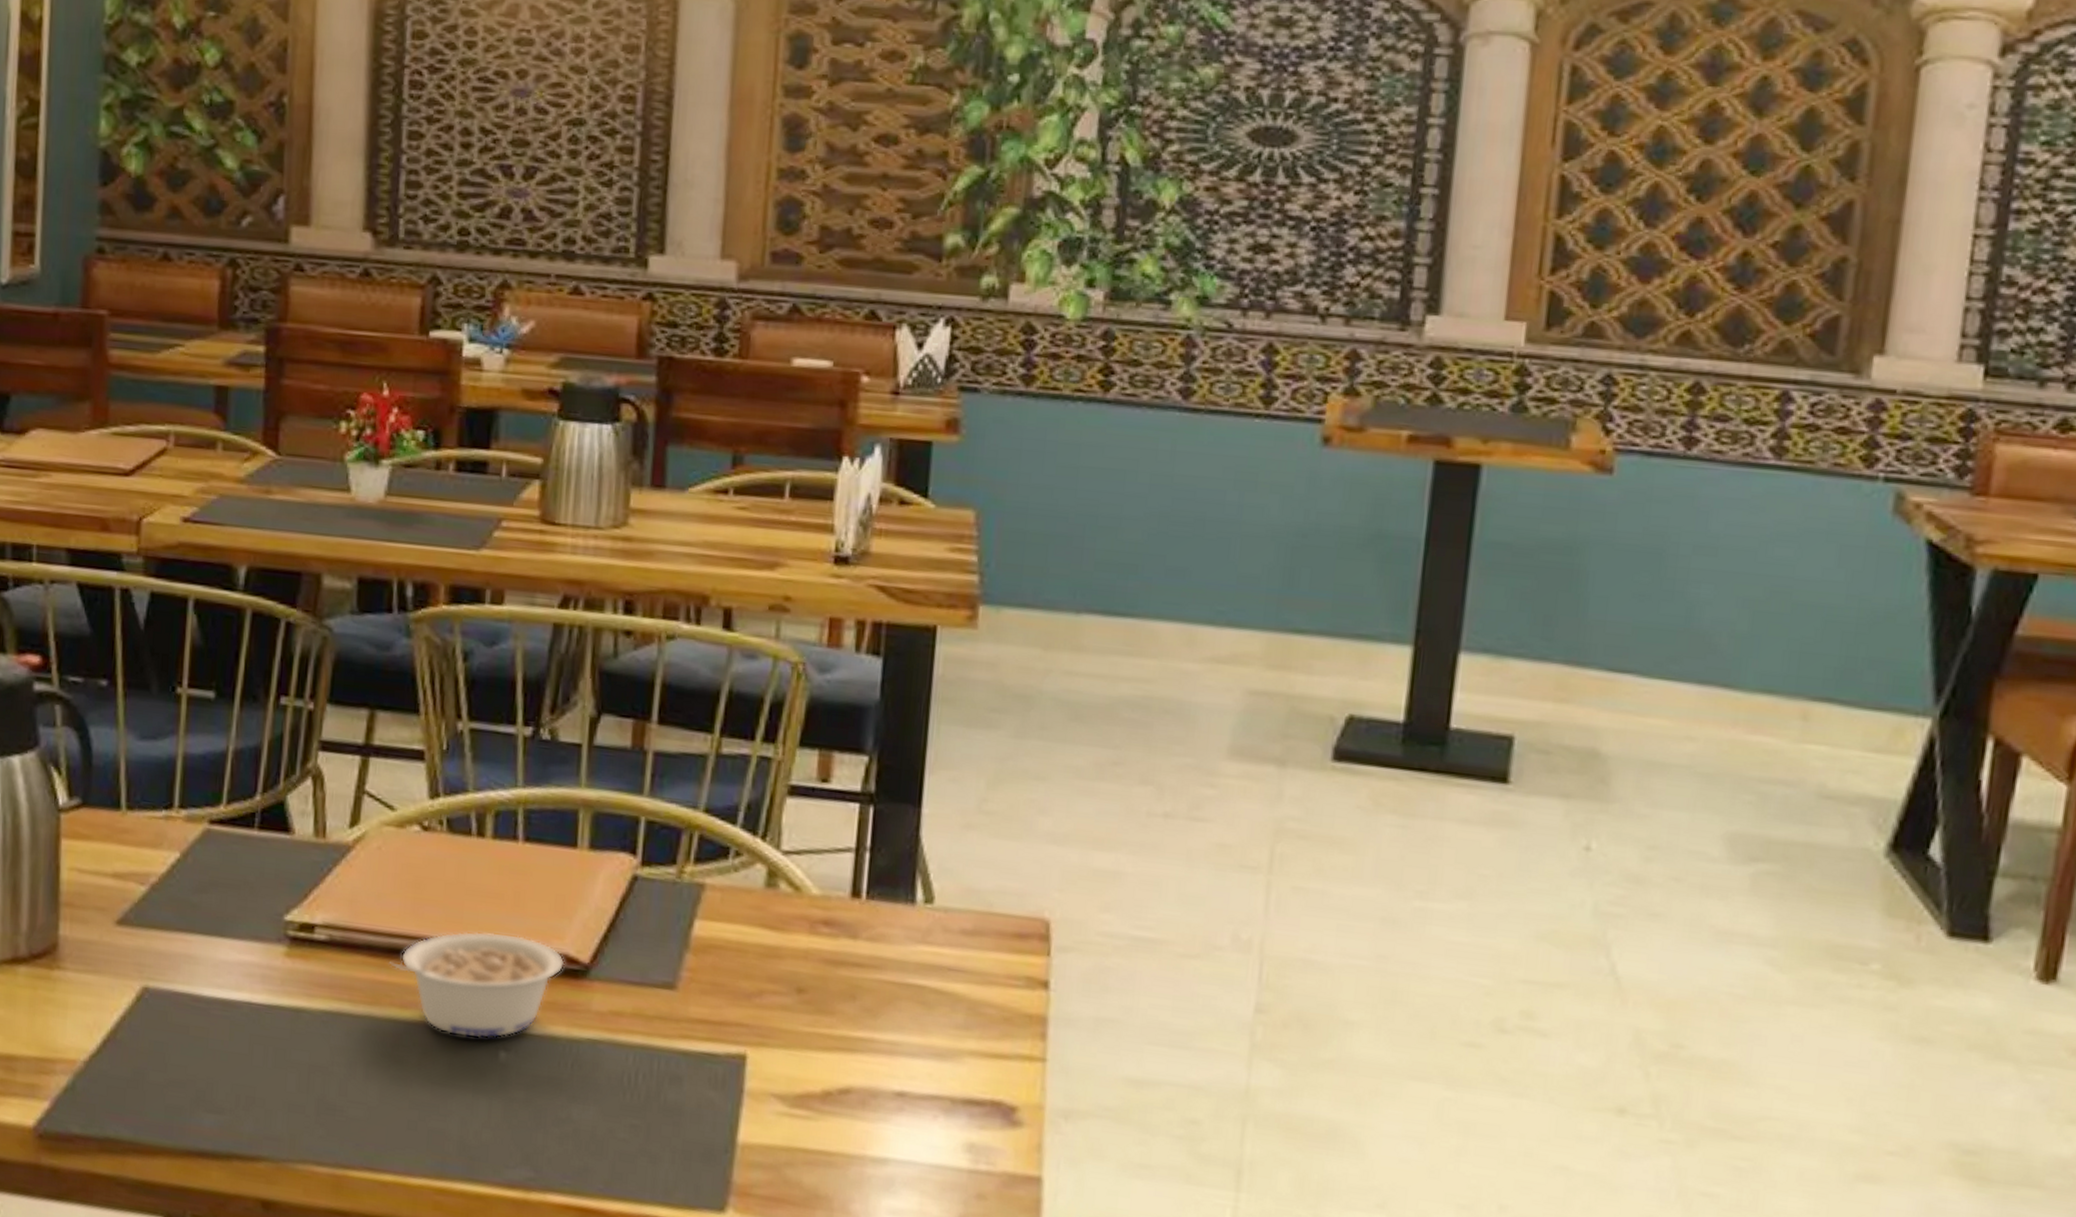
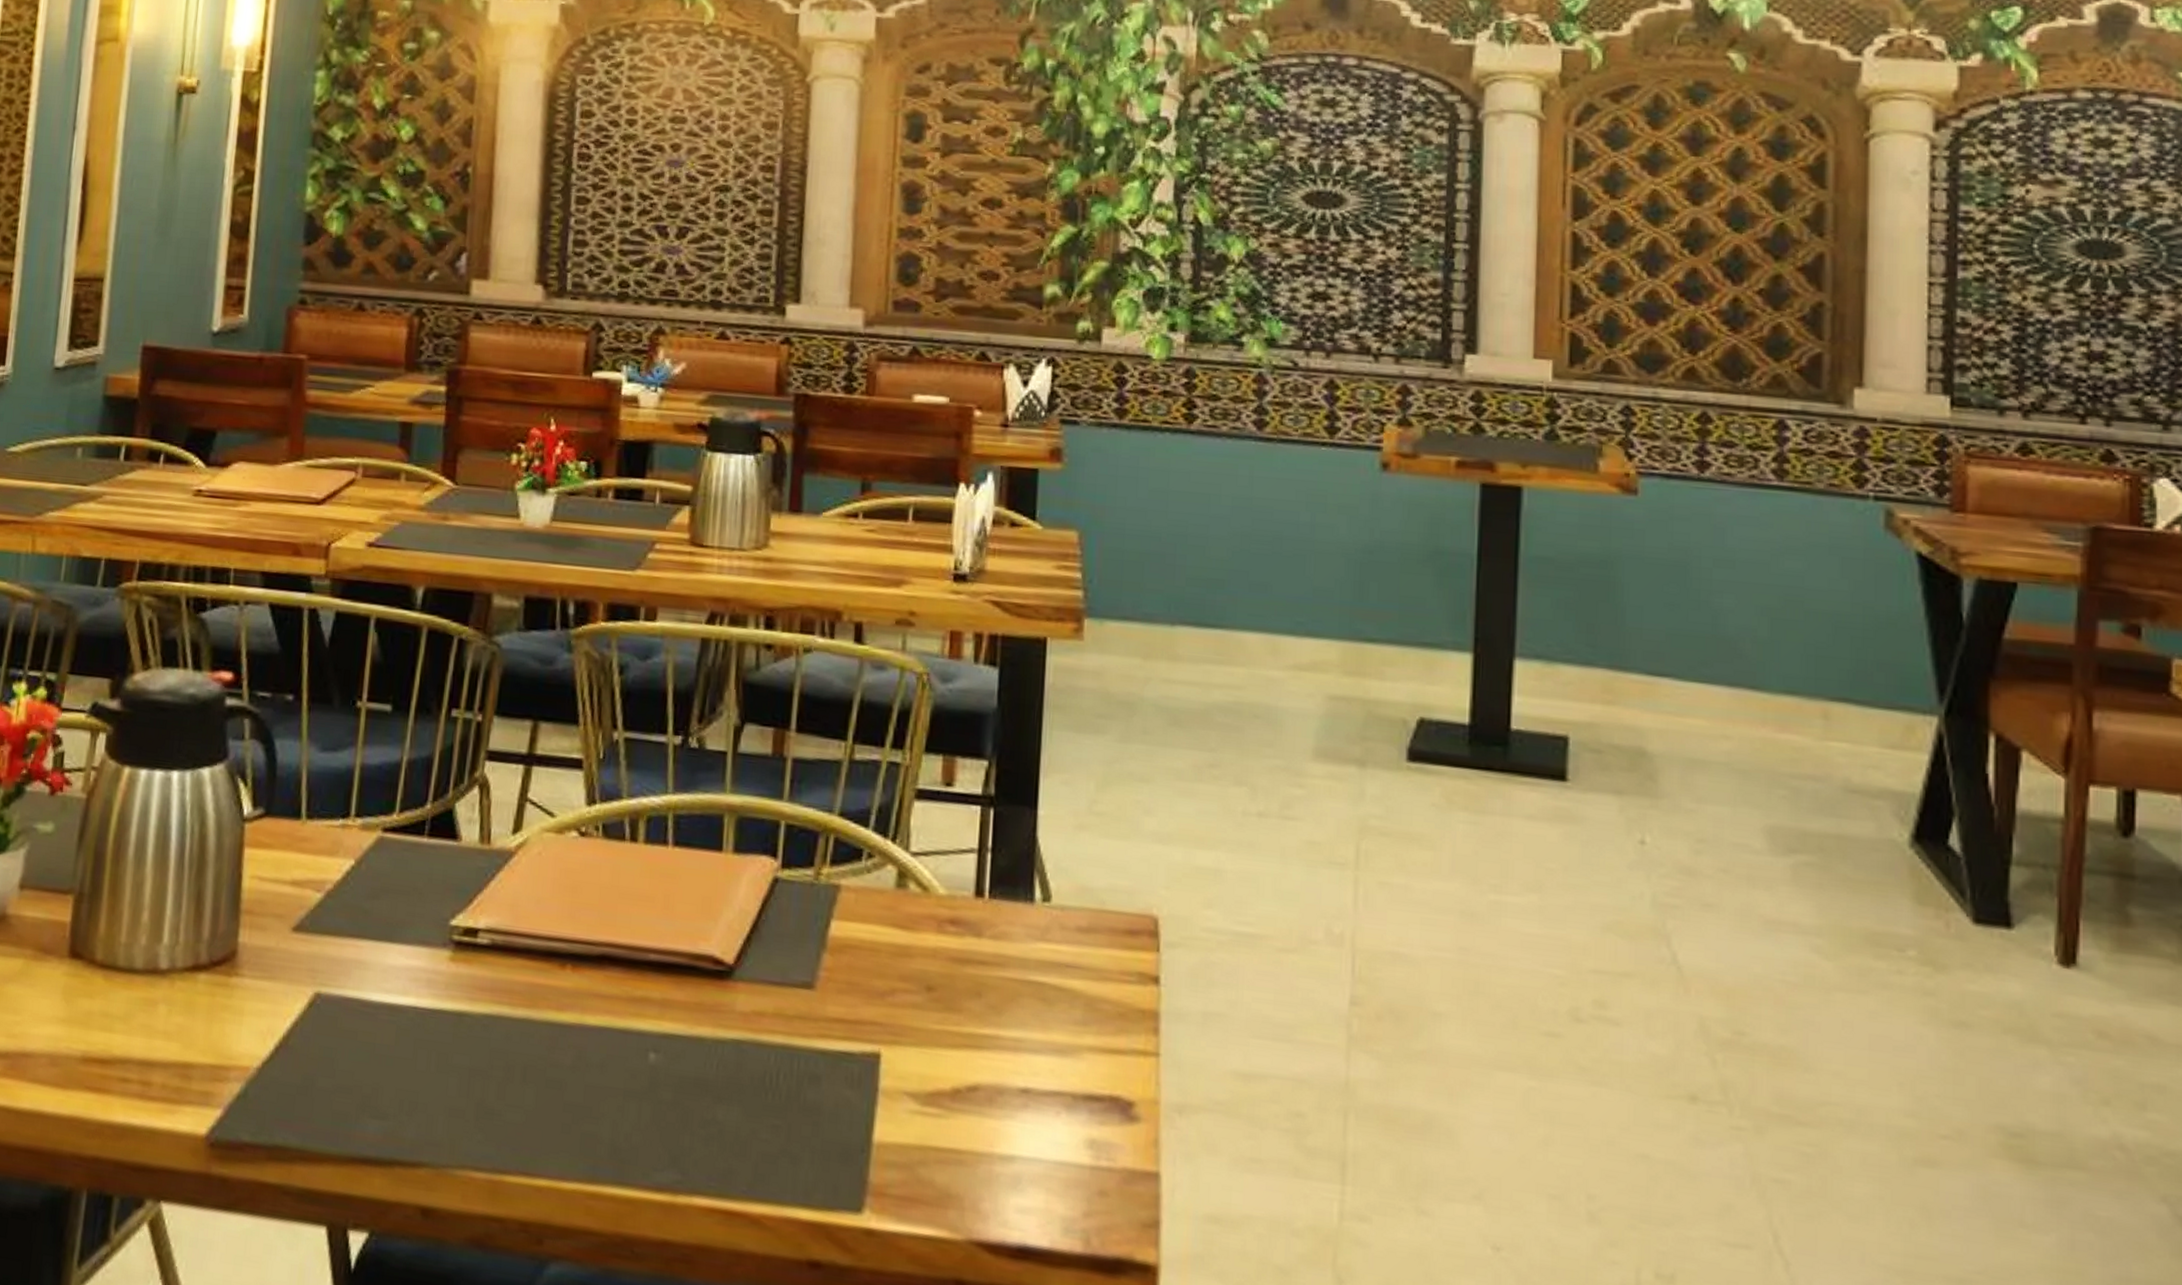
legume: present [388,931,565,1039] -> none [546,934,711,1040]

